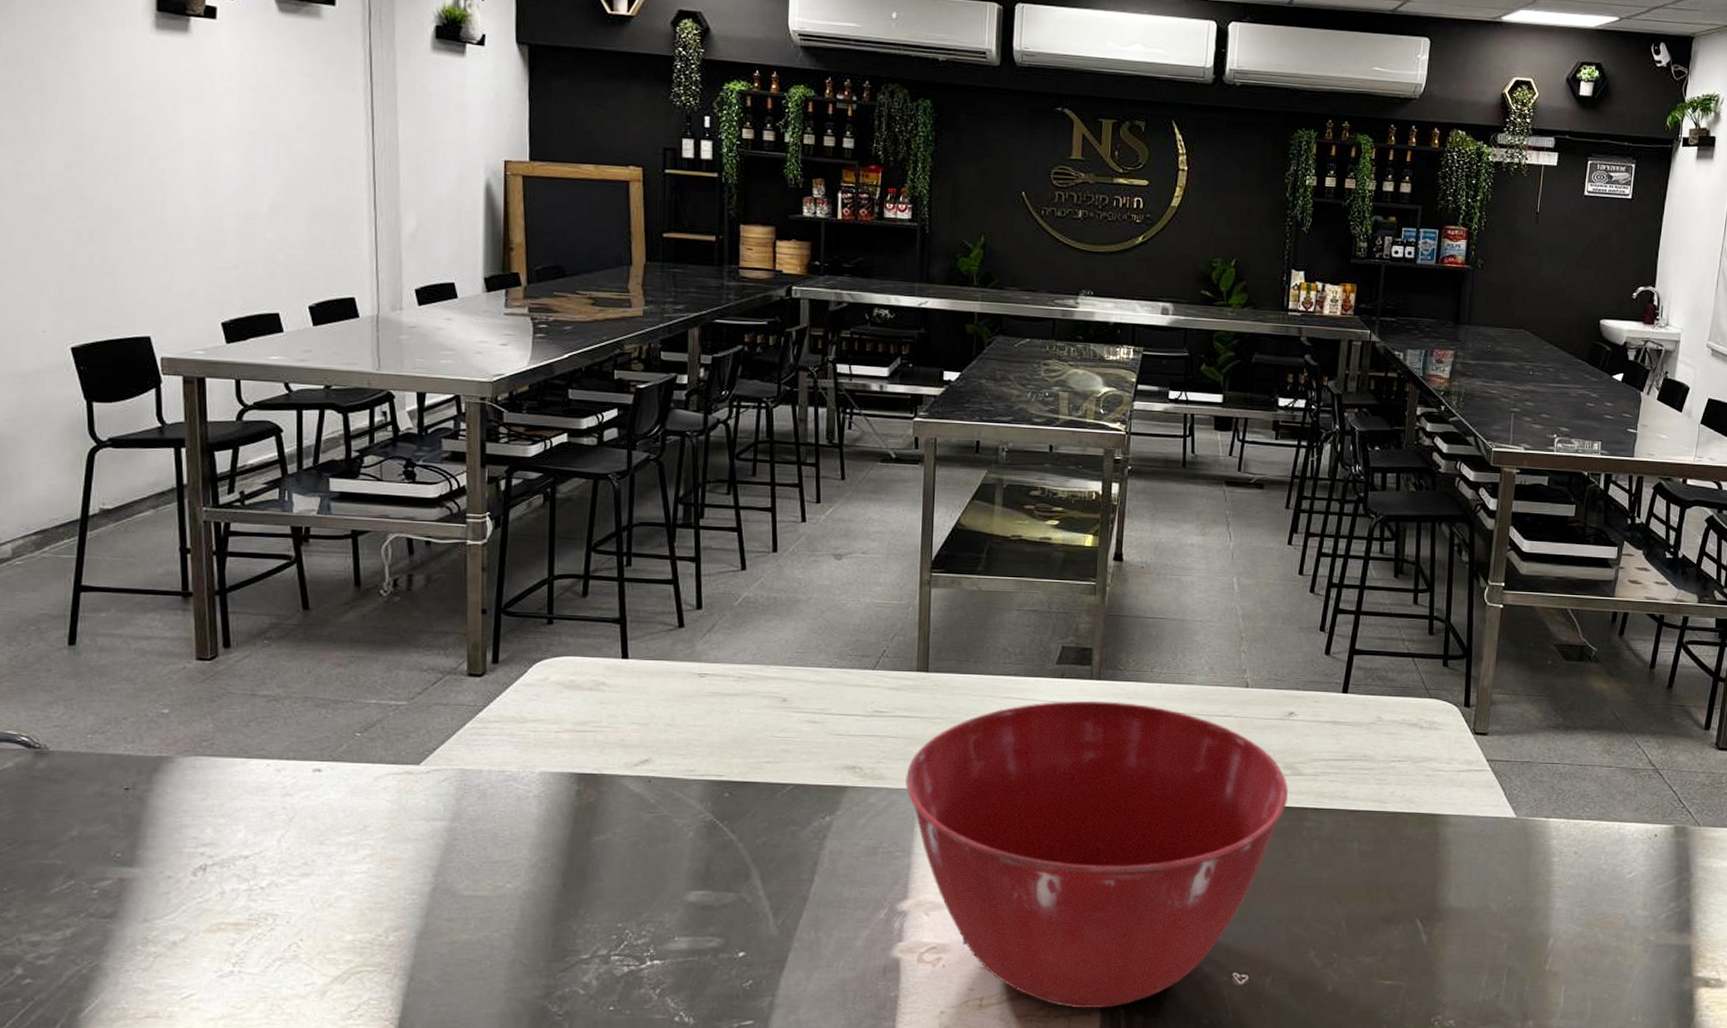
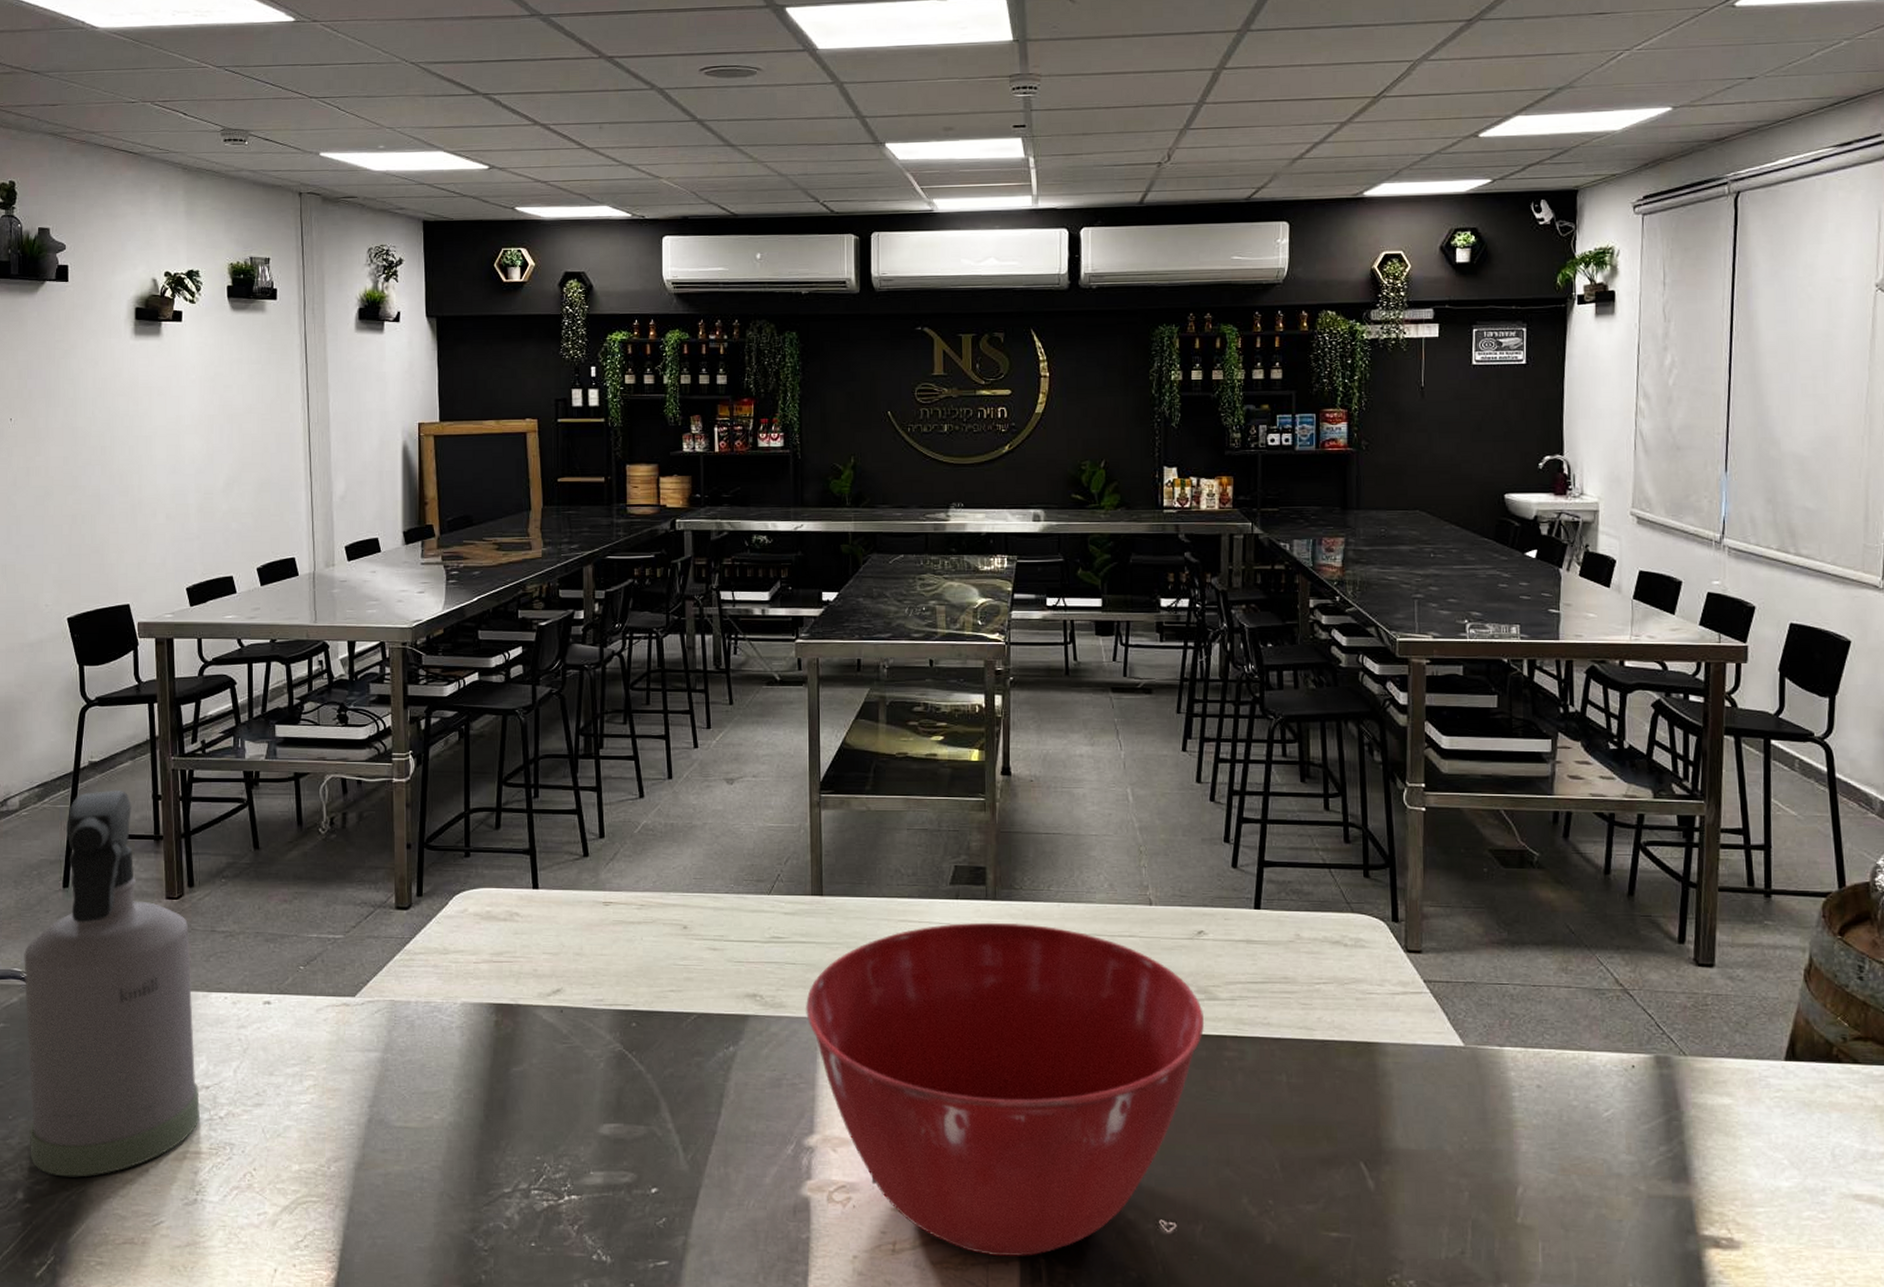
spray bottle: none [20,540,237,951] -> present [24,789,200,1177]

